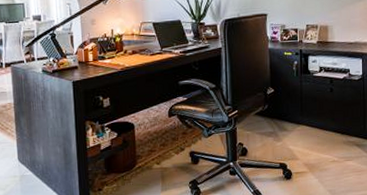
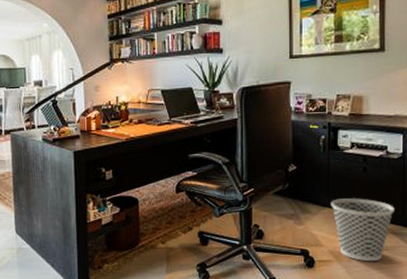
wastebasket: none [304,115,357,172] -> present [331,198,395,262]

